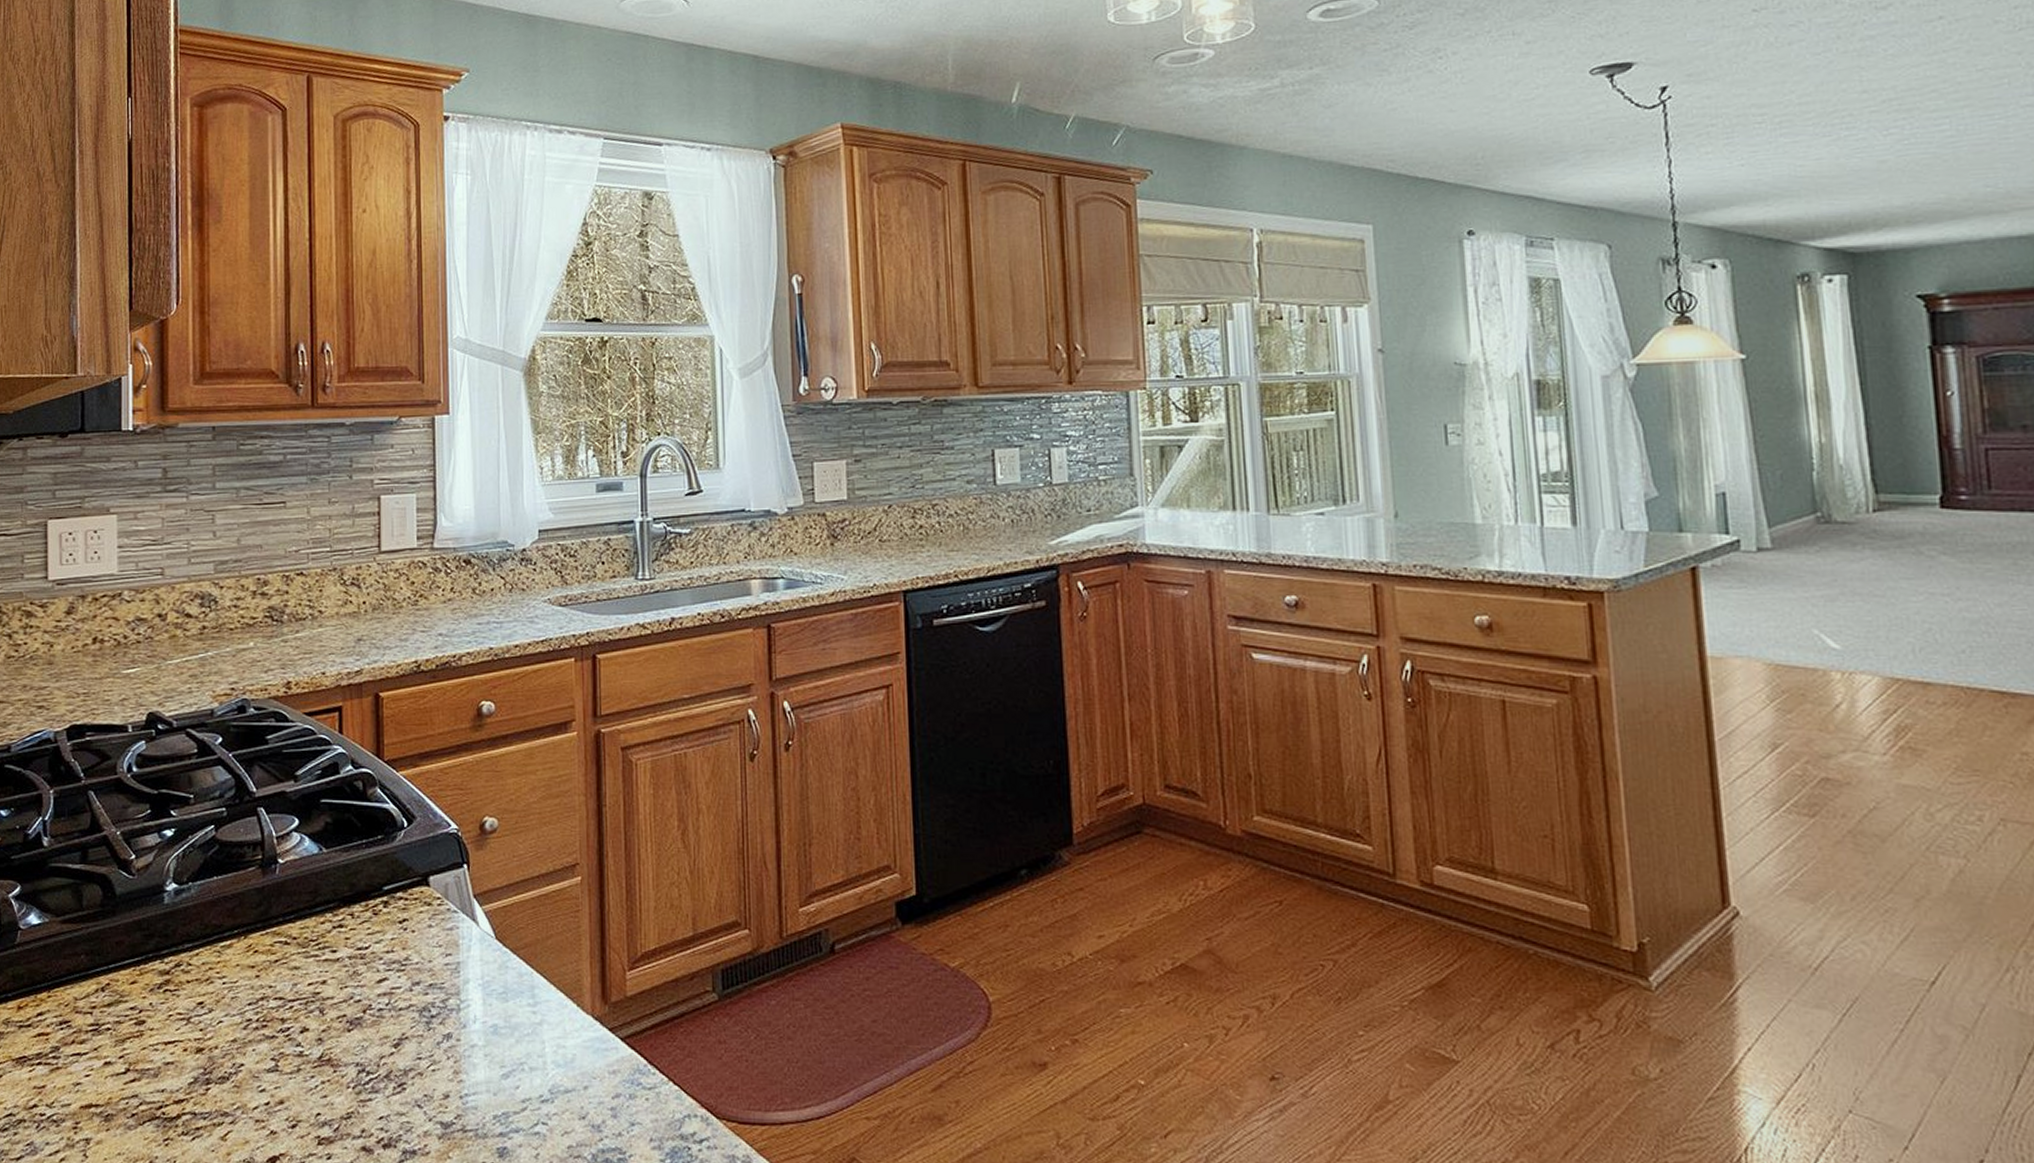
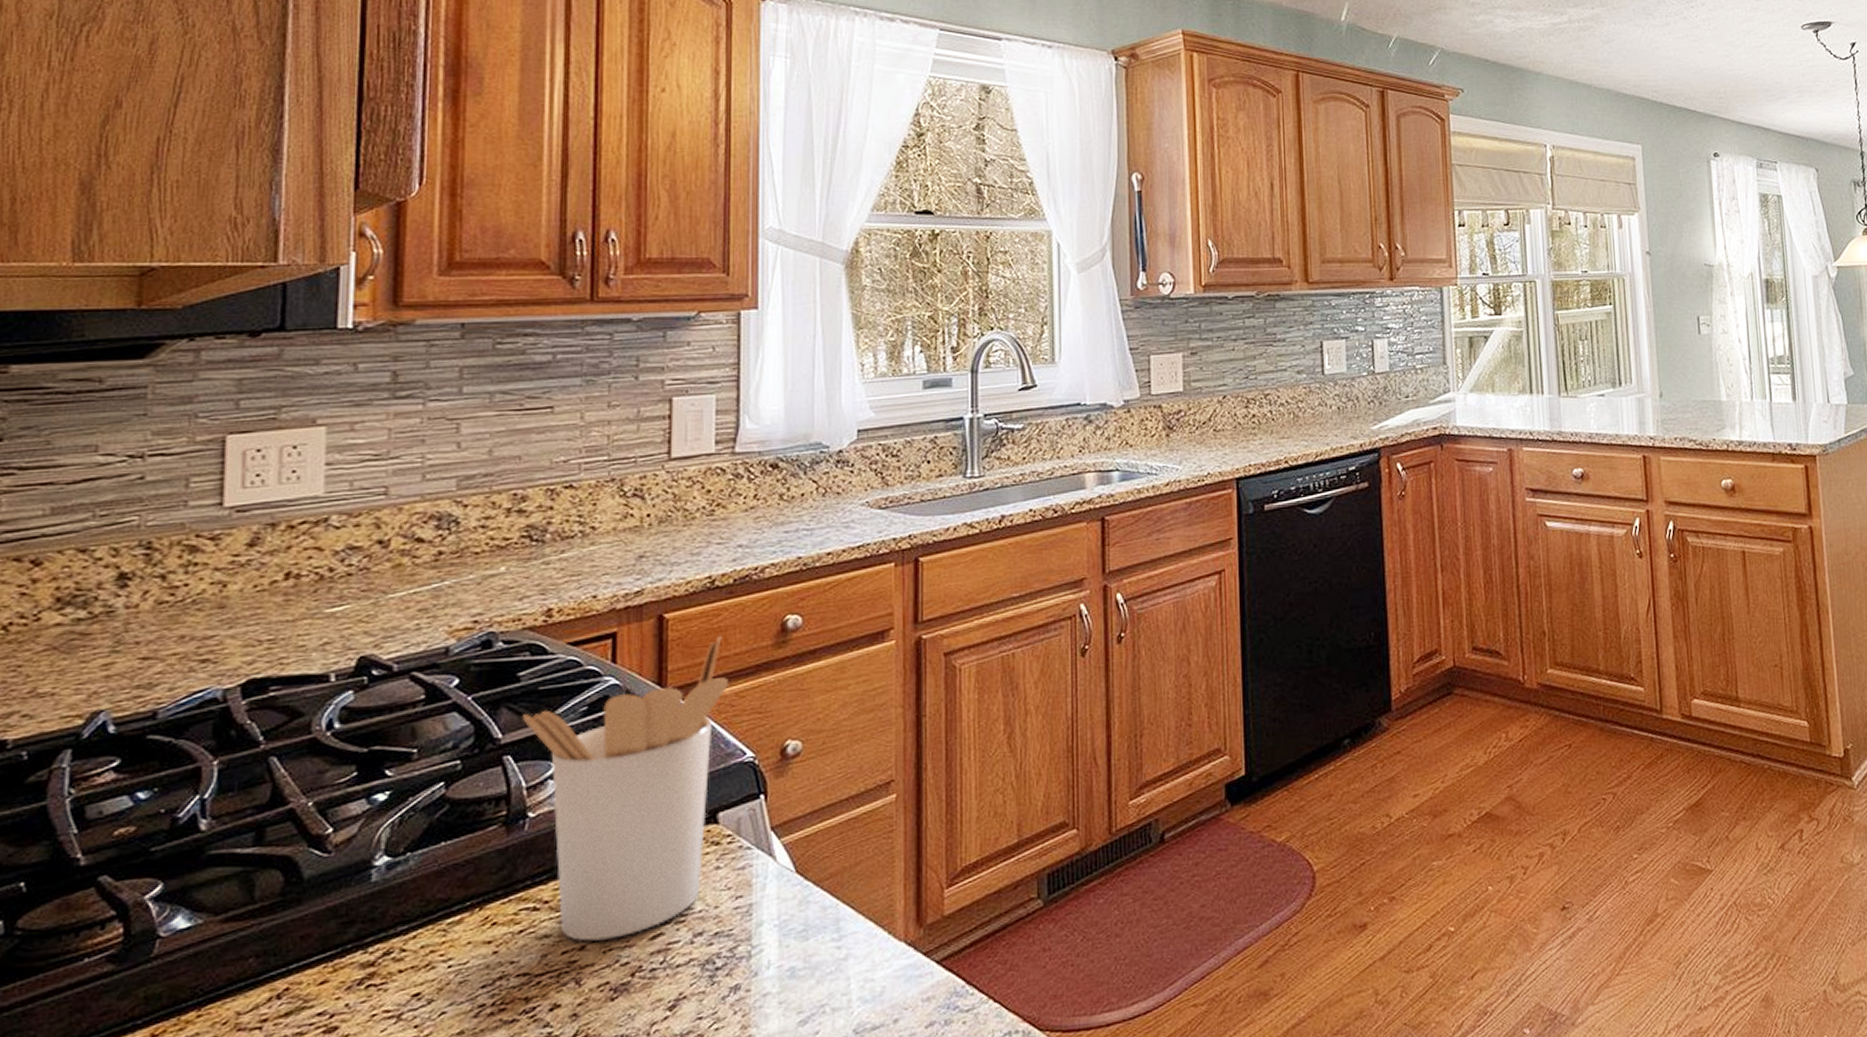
utensil holder: none [270,716,435,978] -> present [521,635,730,942]

